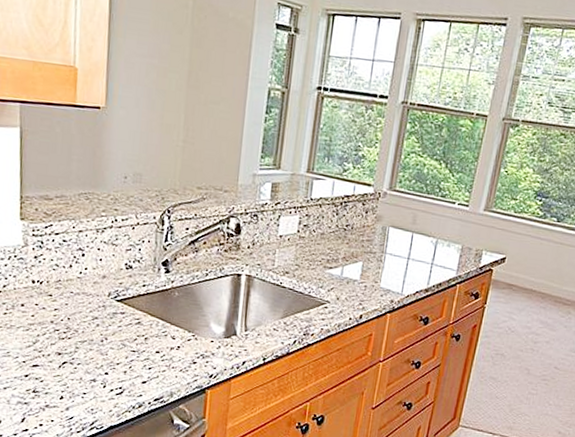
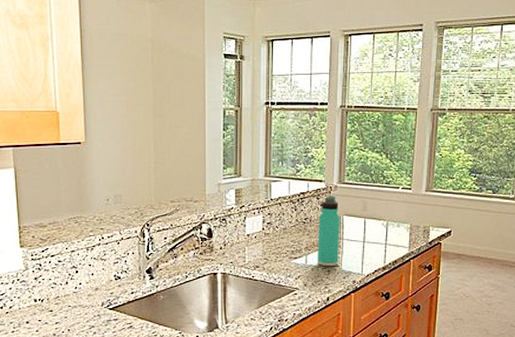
thermos bottle: none [353,202,386,282] -> present [317,196,340,267]

